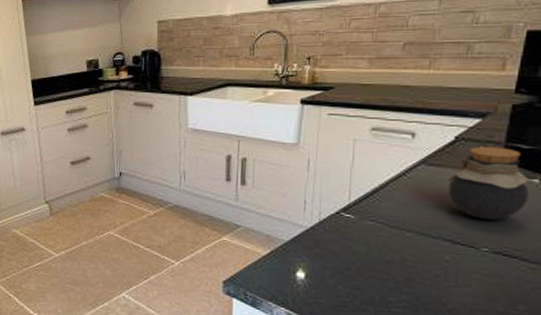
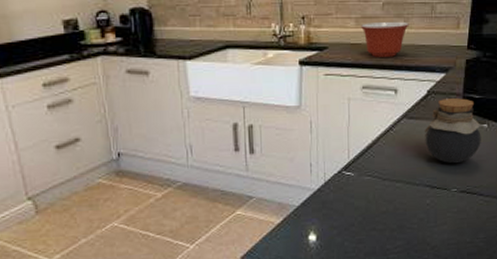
mixing bowl: none [374,62,436,99] -> present [360,21,409,57]

